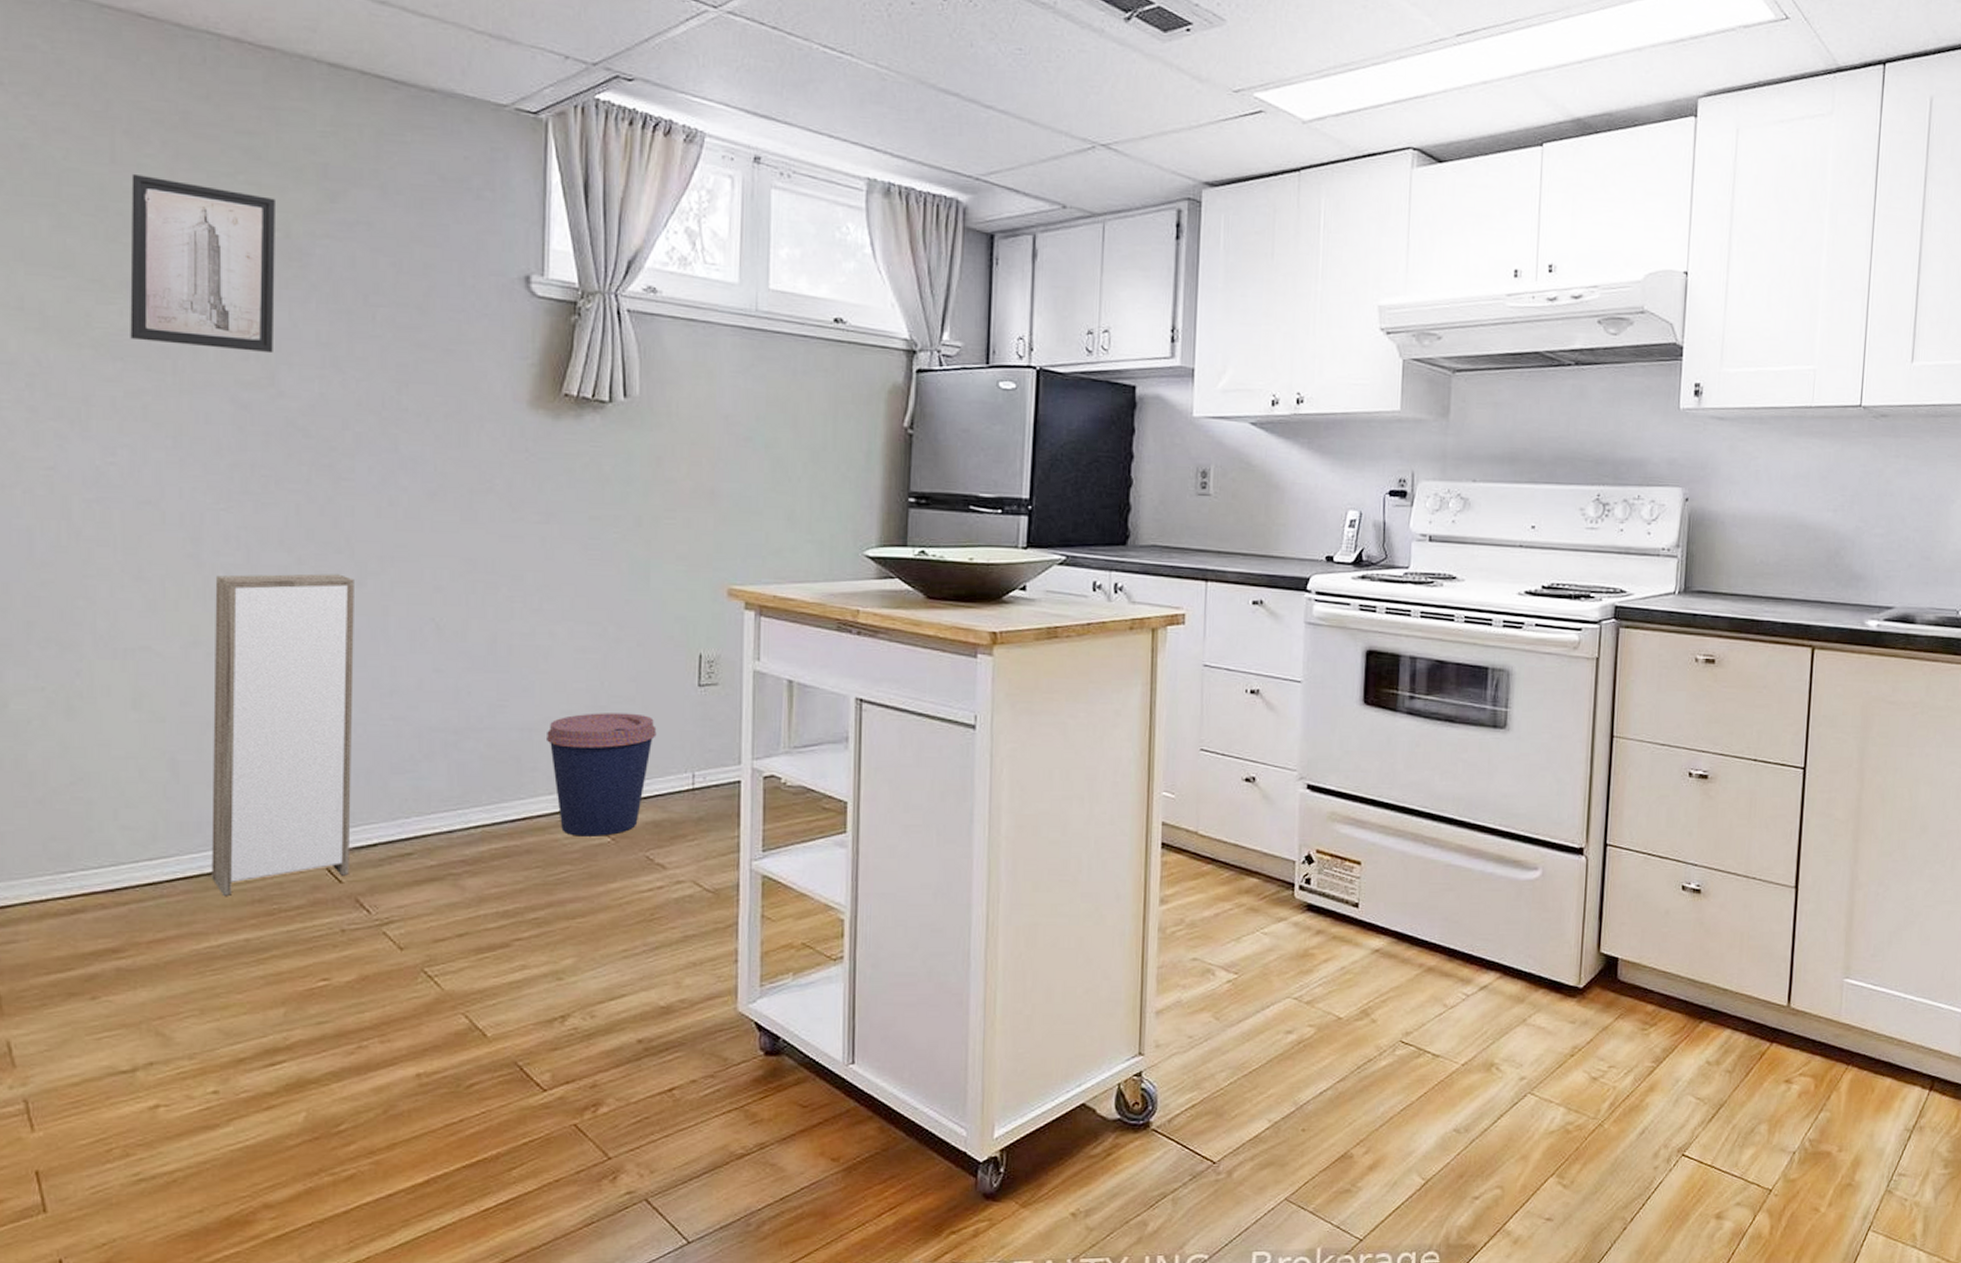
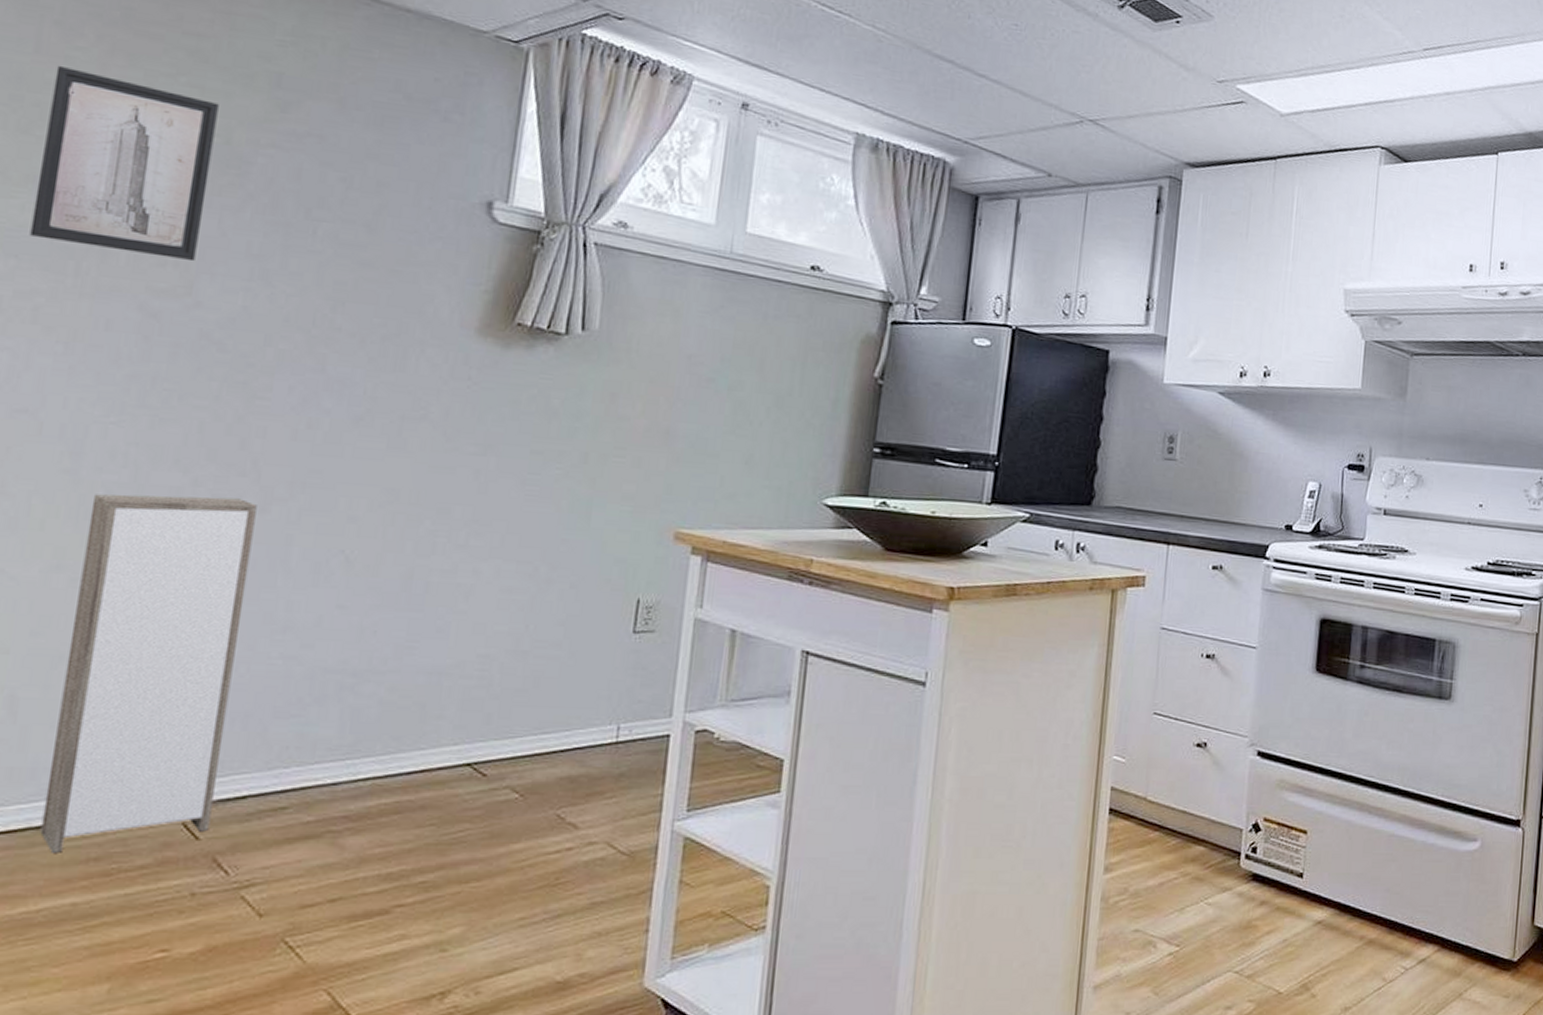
coffee cup: present [545,713,657,836] -> none [456,657,583,792]

